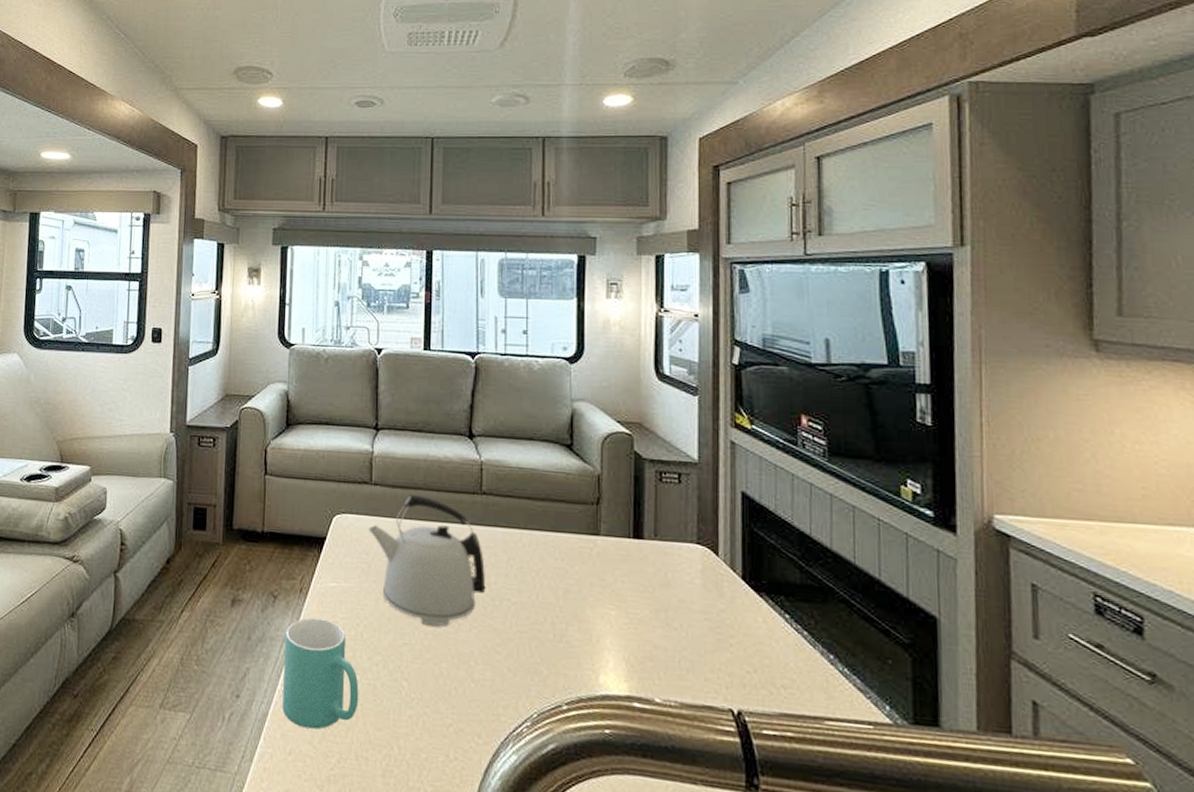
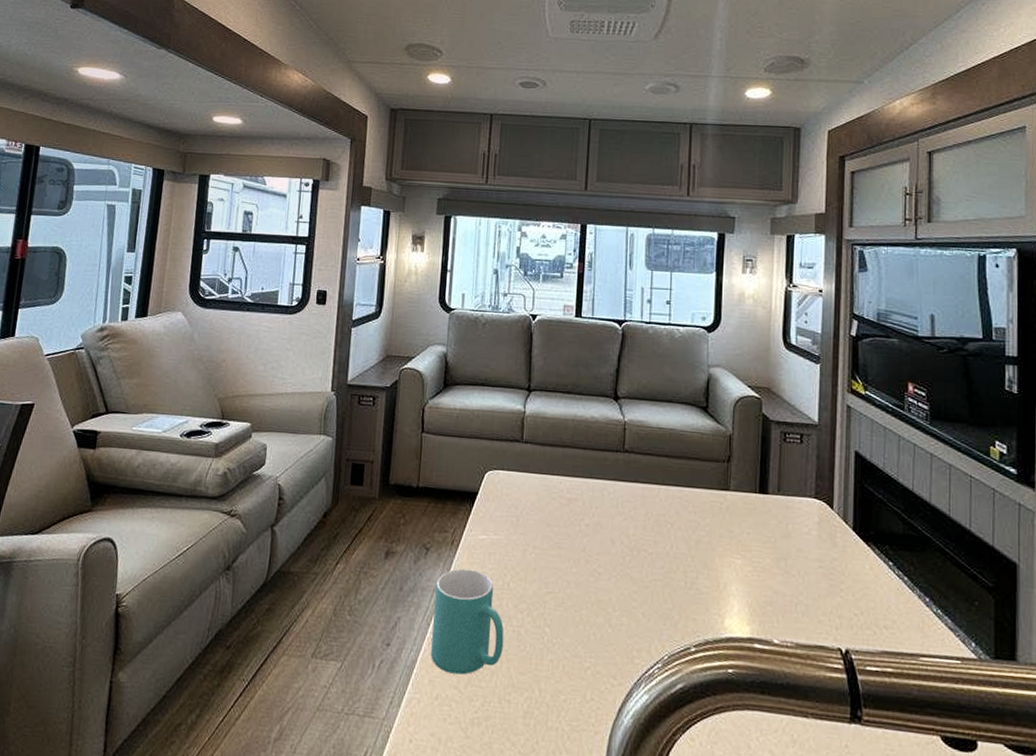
kettle: present [368,494,486,626] -> none [518,451,625,575]

